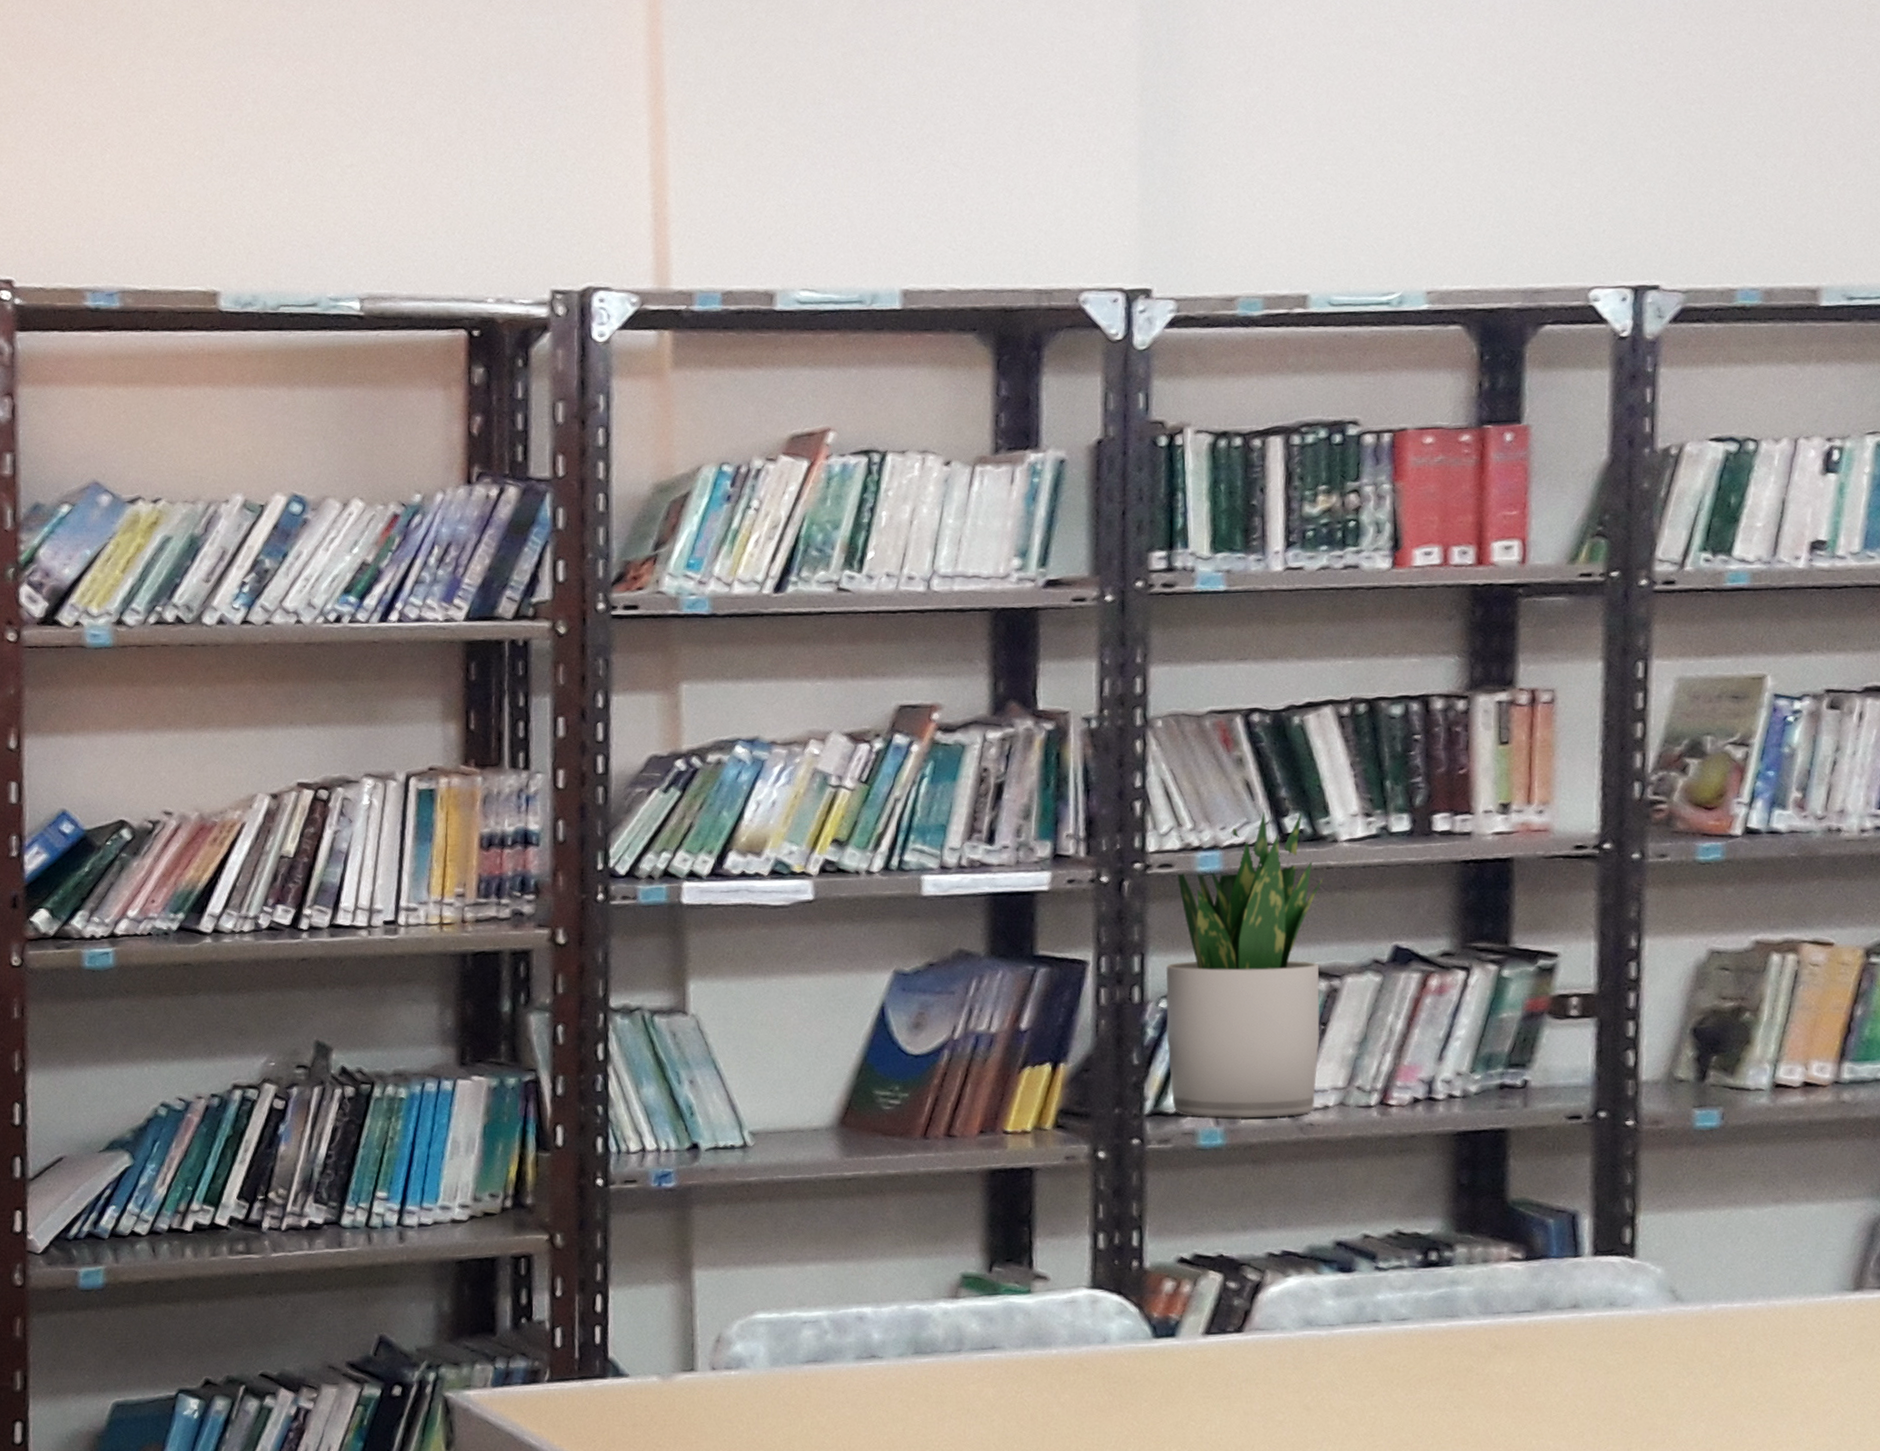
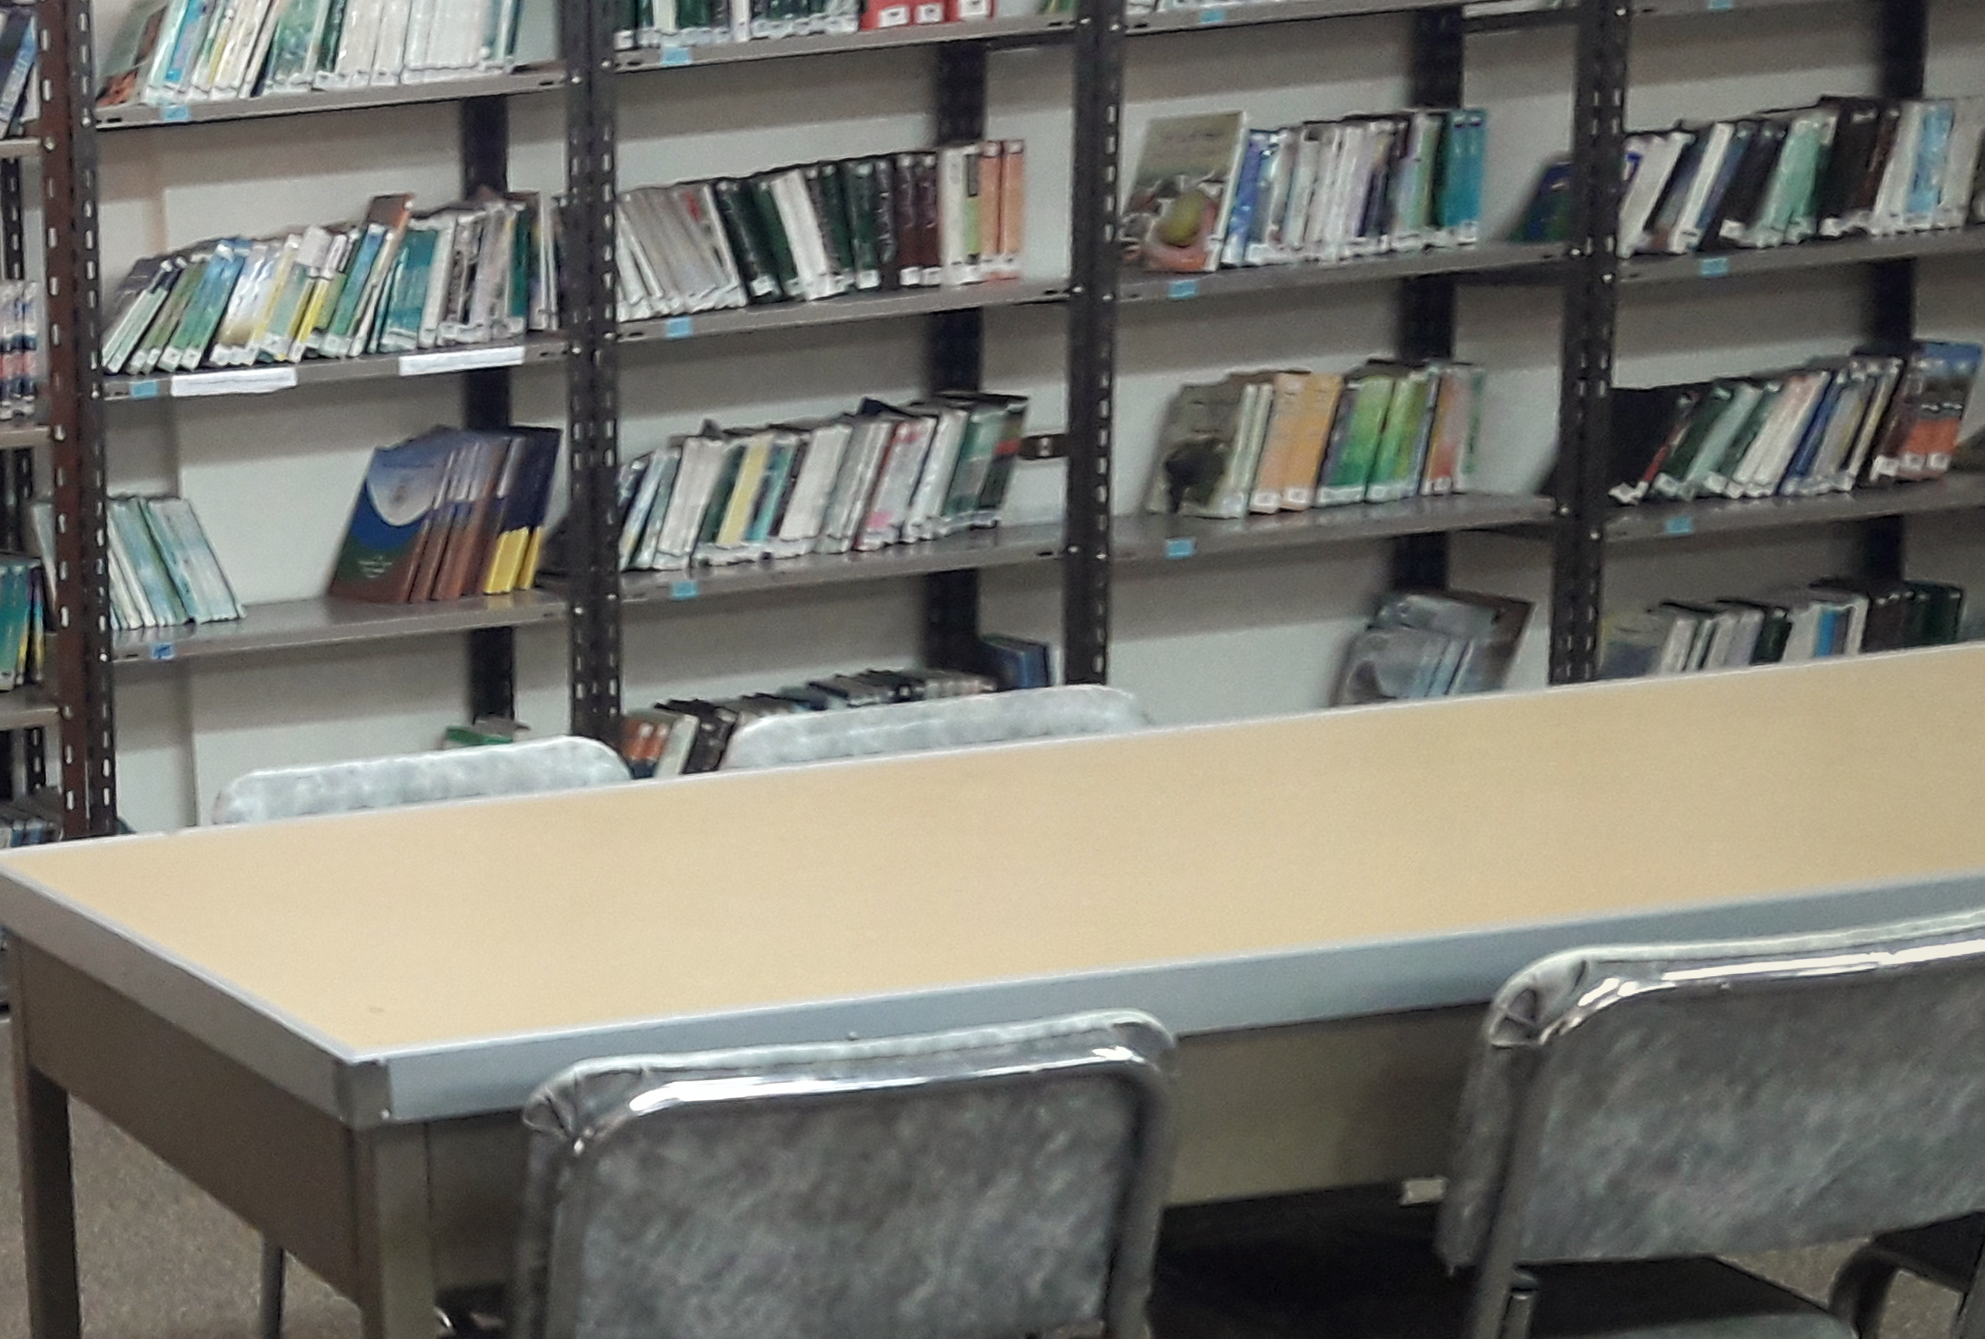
planter: present [1166,811,1324,1119] -> none [638,276,792,571]

